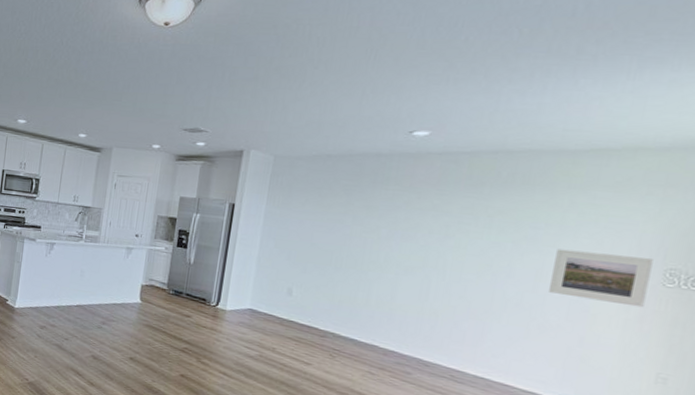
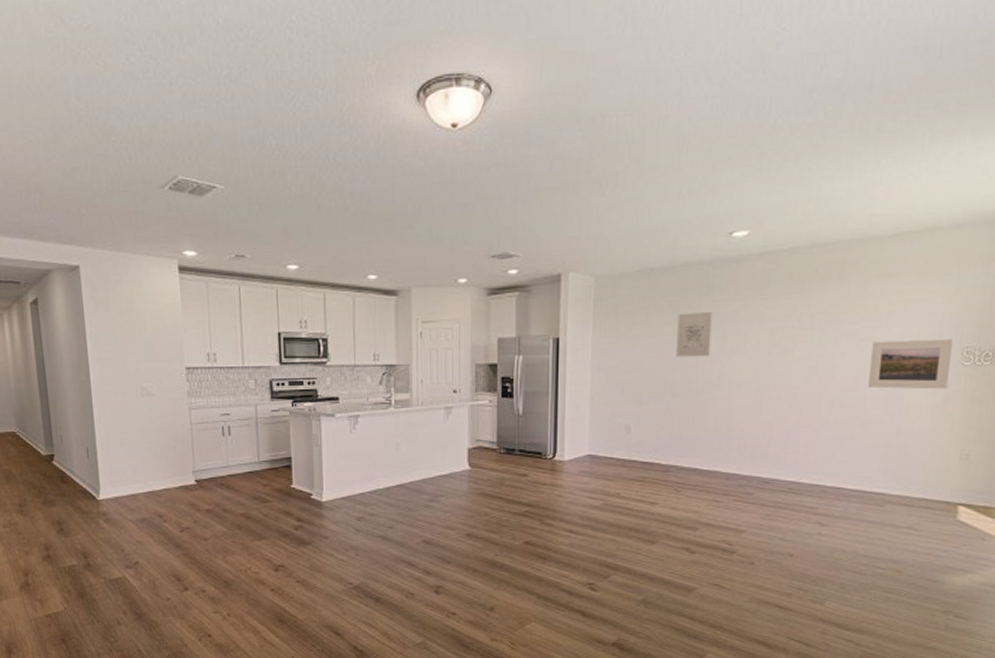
wall art: none [344,197,385,240] -> present [676,311,713,358]

